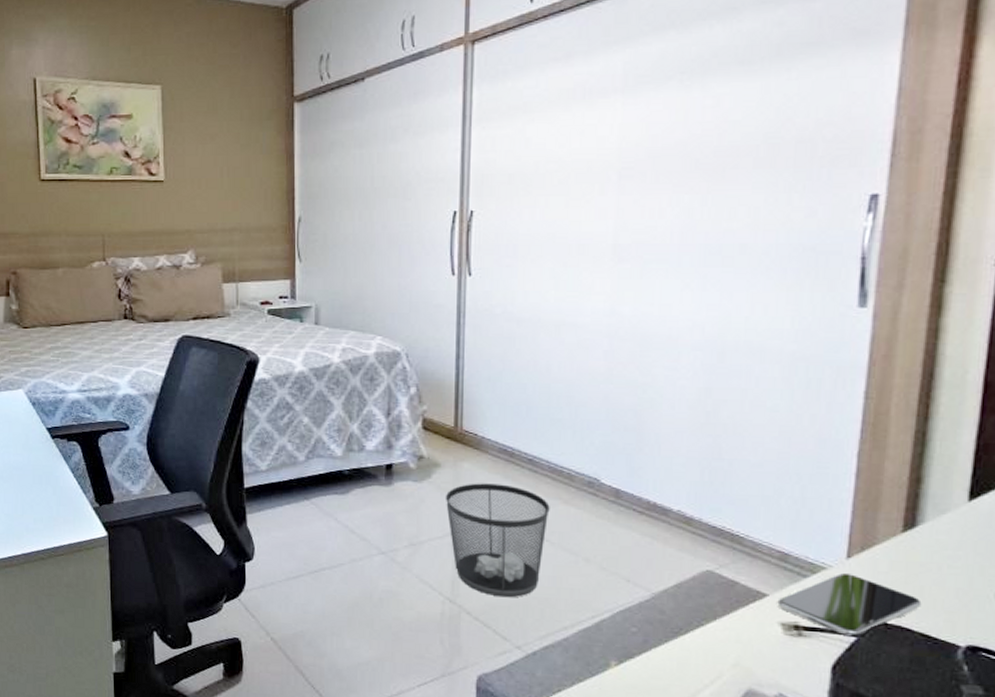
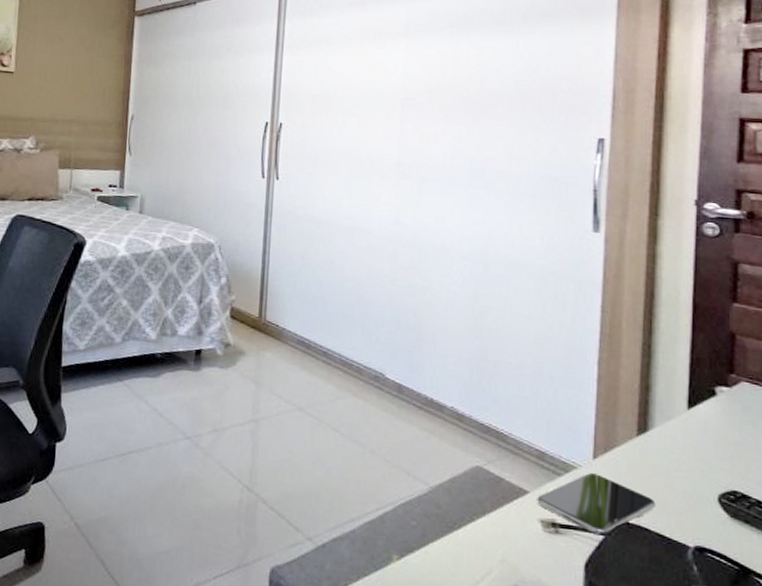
waste bin: present [445,483,550,598] -> none [247,372,341,487]

